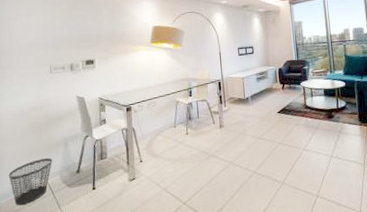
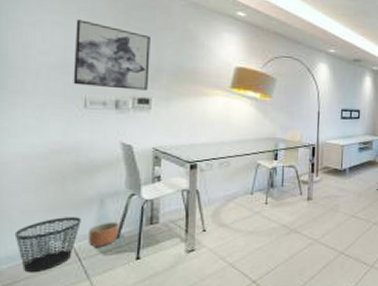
wall art: none [42,9,92,57] -> present [73,19,150,91]
planter: none [58,159,79,182] -> present [89,222,119,247]

